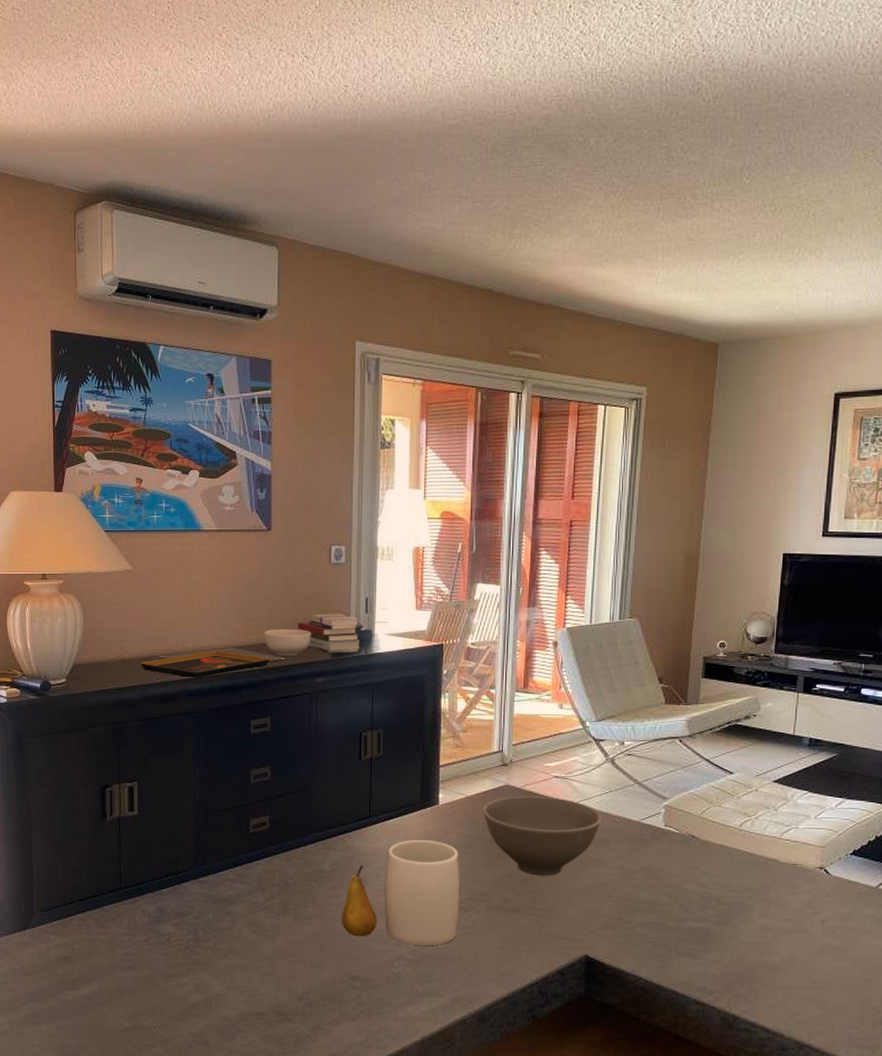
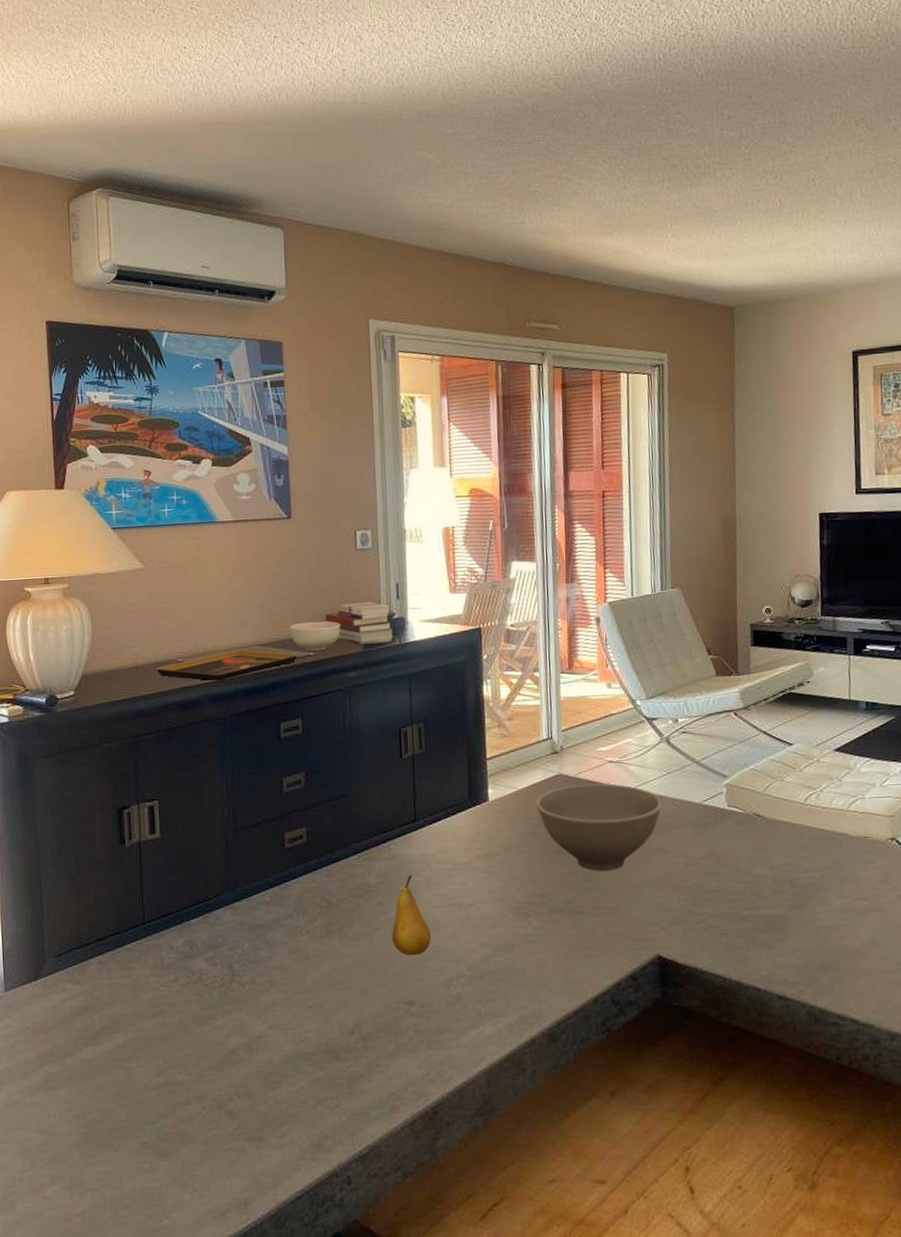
mug: present [384,839,461,946] -> none [435,840,520,960]

